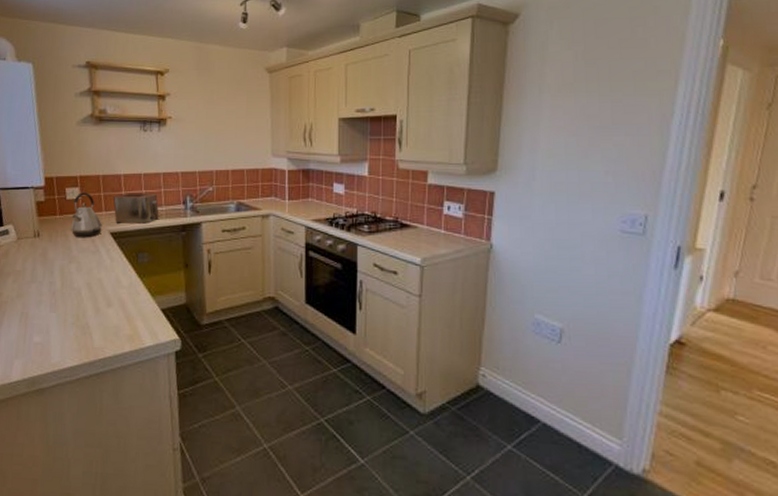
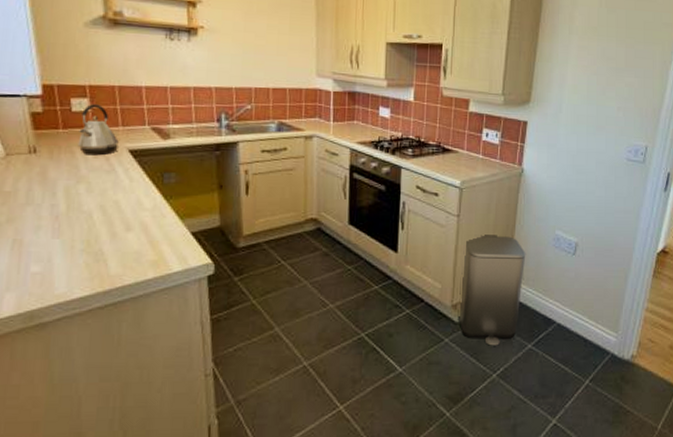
toaster: present [113,193,159,224] -> none [132,107,189,142]
pedal bin: none [423,317,500,444] -> present [457,234,526,346]

